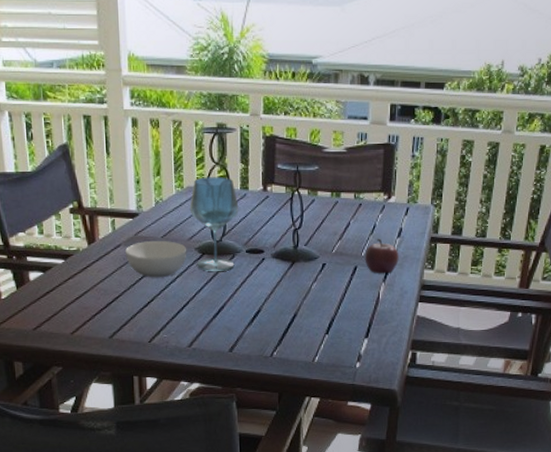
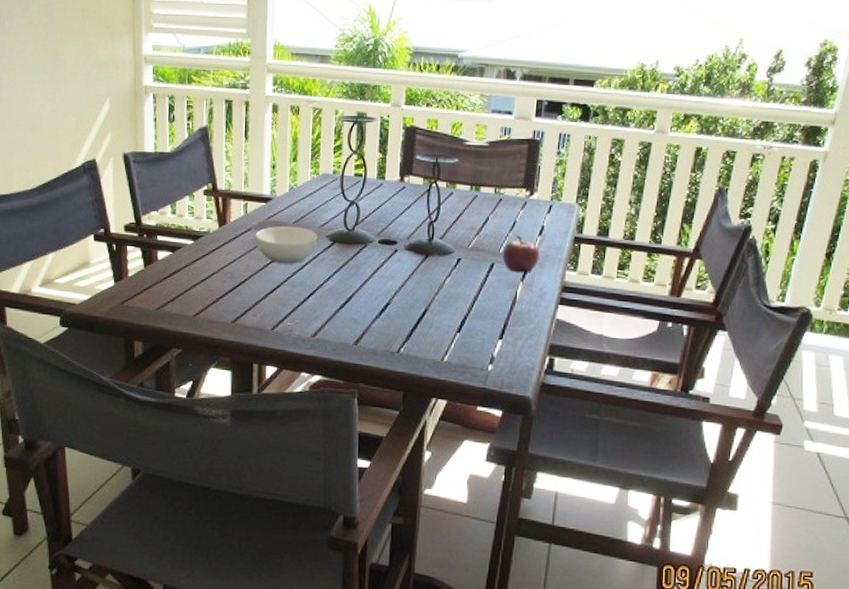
wine glass: present [189,177,239,272] -> none [323,165,374,262]

